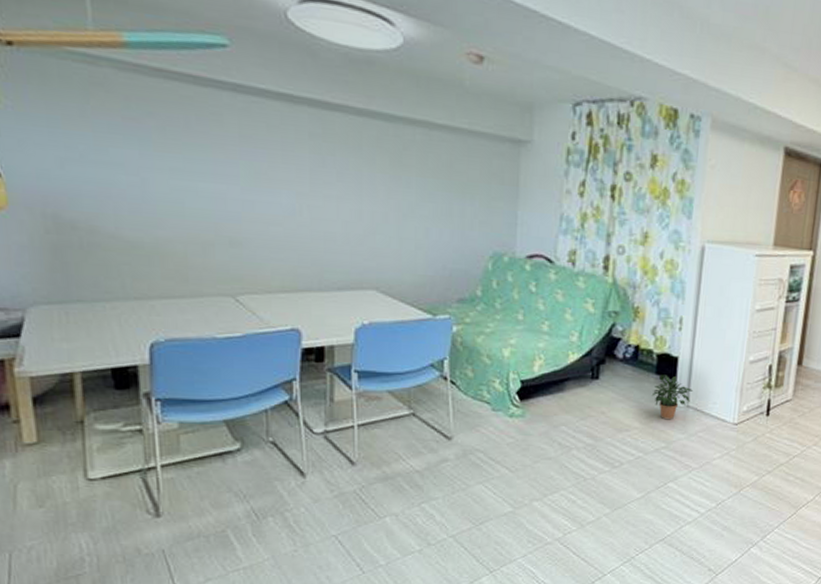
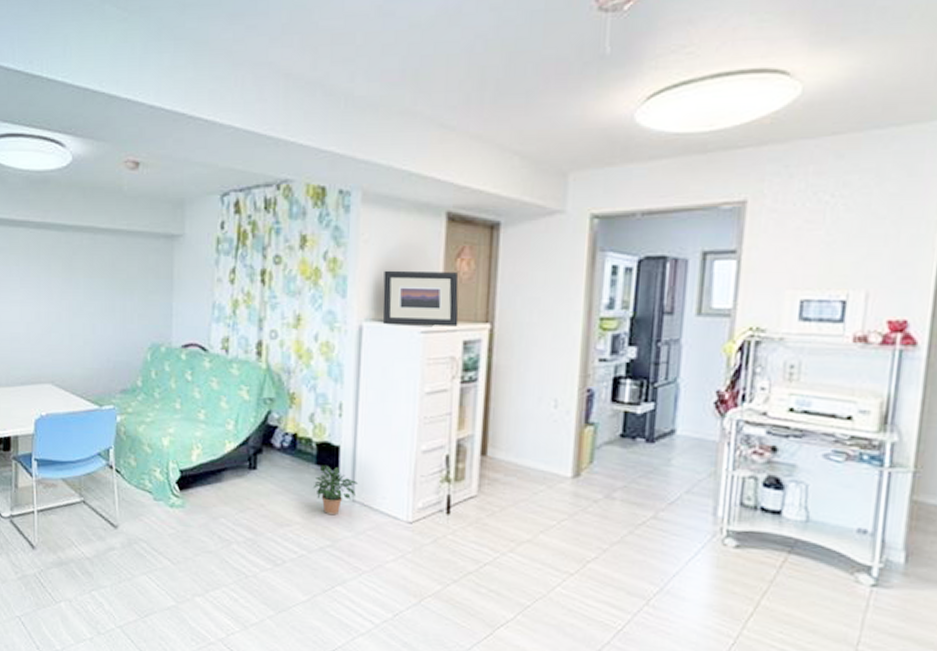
picture frame: none [722,196,790,252] -> present [382,270,459,327]

